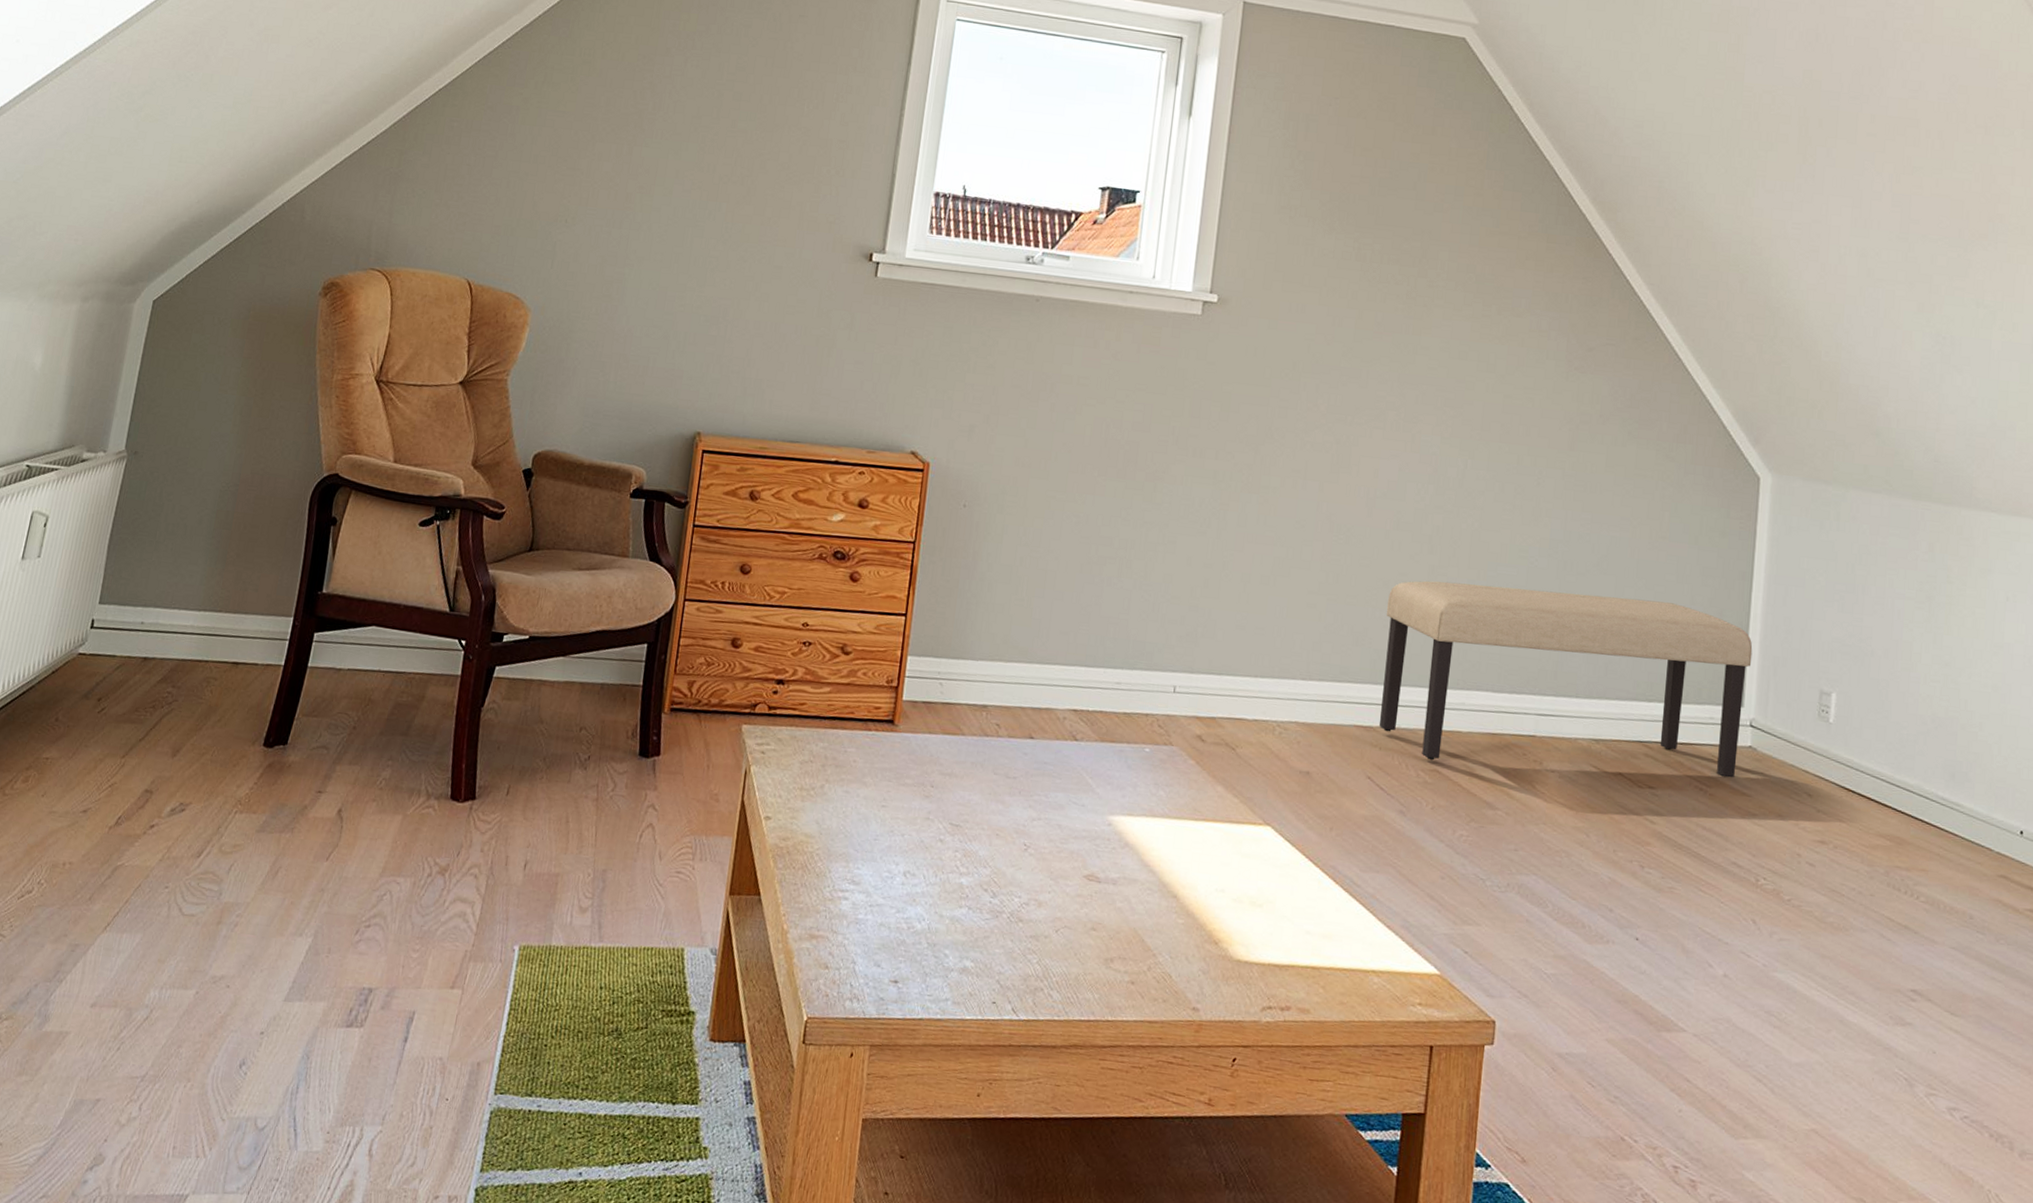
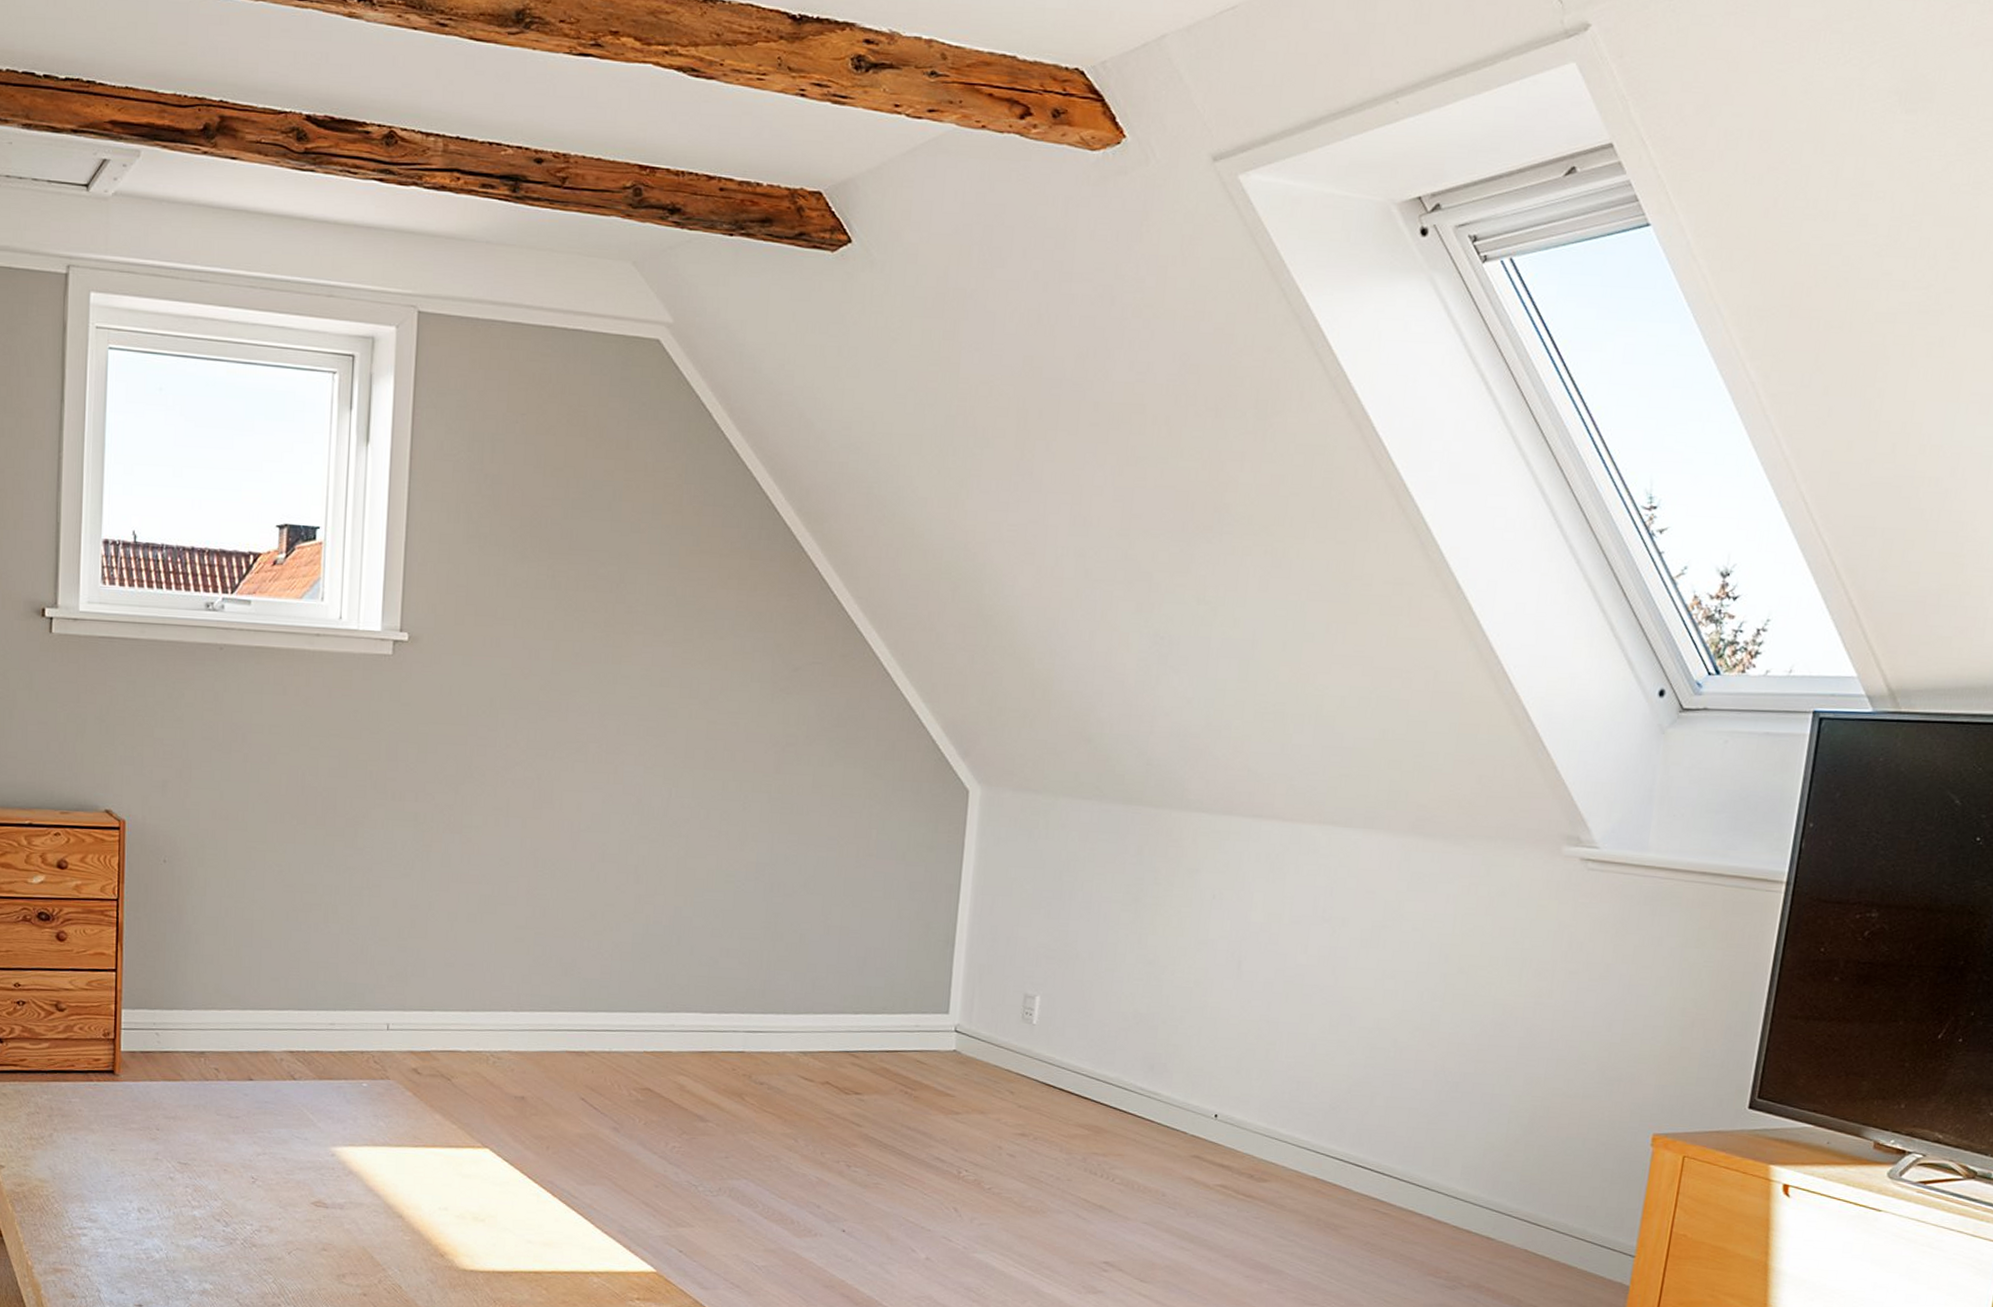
bench: present [1380,580,1753,778] -> none [591,909,959,1081]

